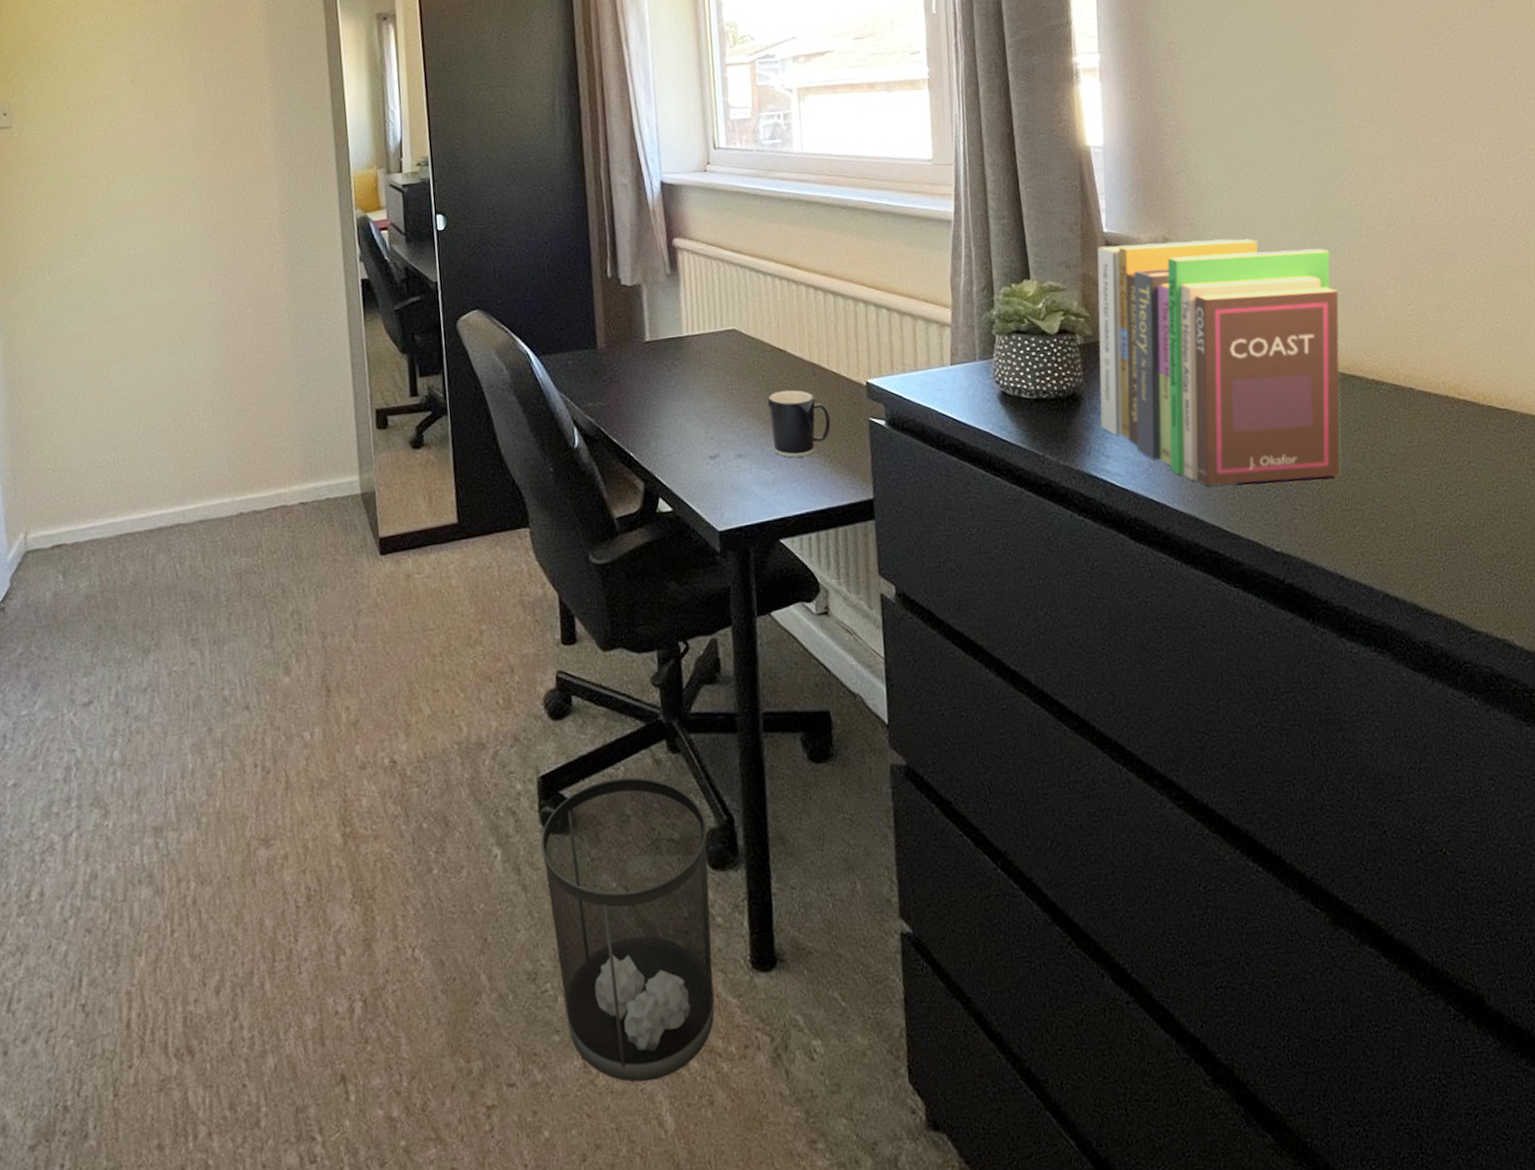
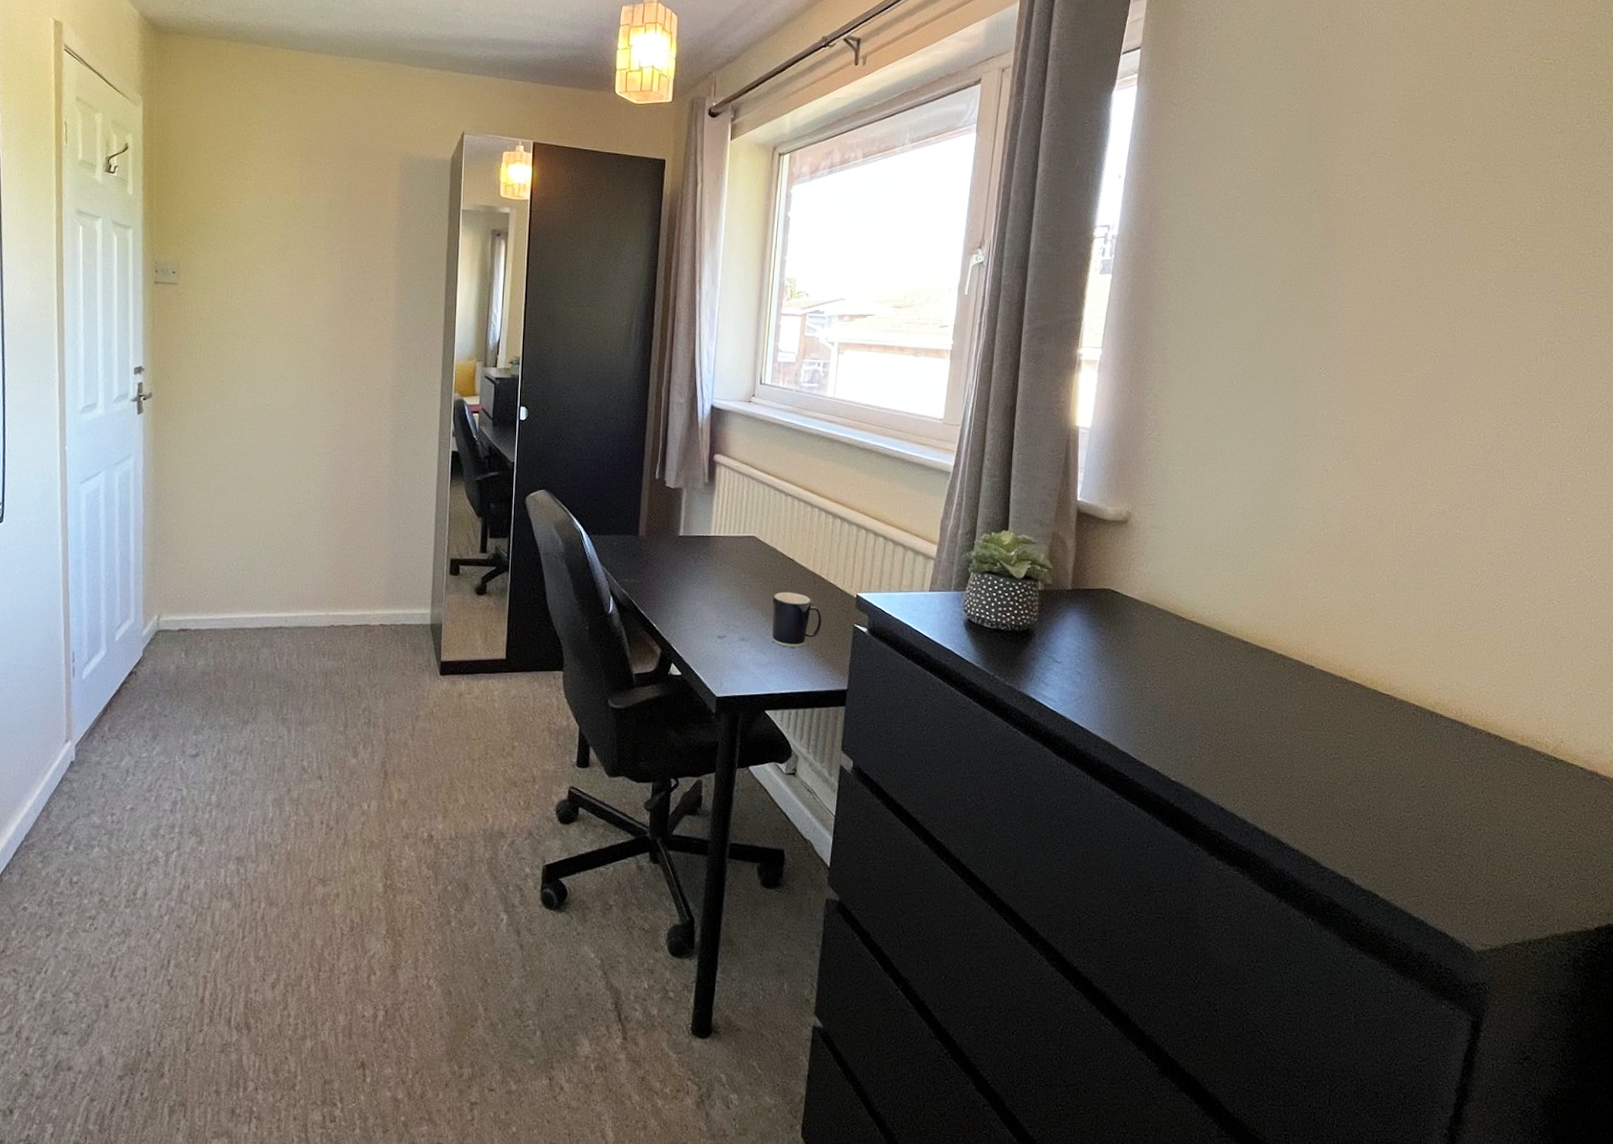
waste bin: present [540,777,715,1082] -> none [539,876,672,1104]
books: present [1097,238,1340,487] -> none [1046,512,1267,728]

